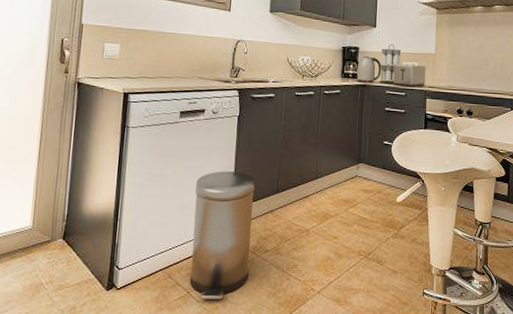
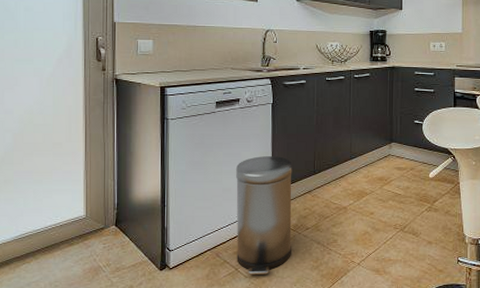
kettle: present [357,56,382,83] -> none [385,39,409,65]
spice rack: present [380,43,402,84] -> none [408,25,428,65]
toaster: present [393,64,426,88] -> none [421,45,453,67]

